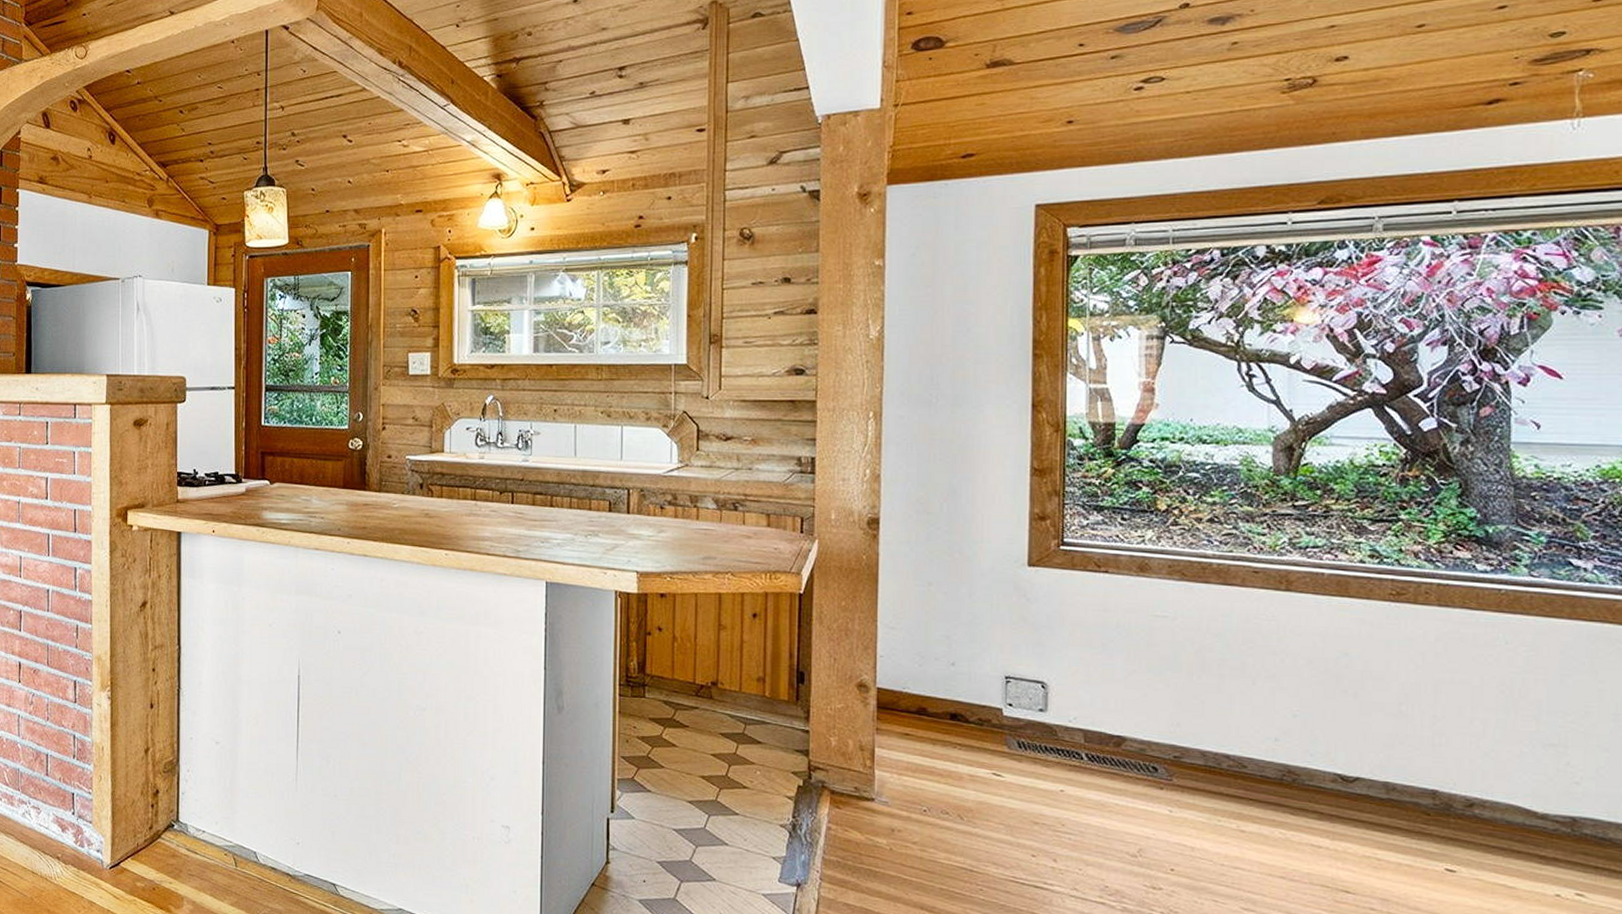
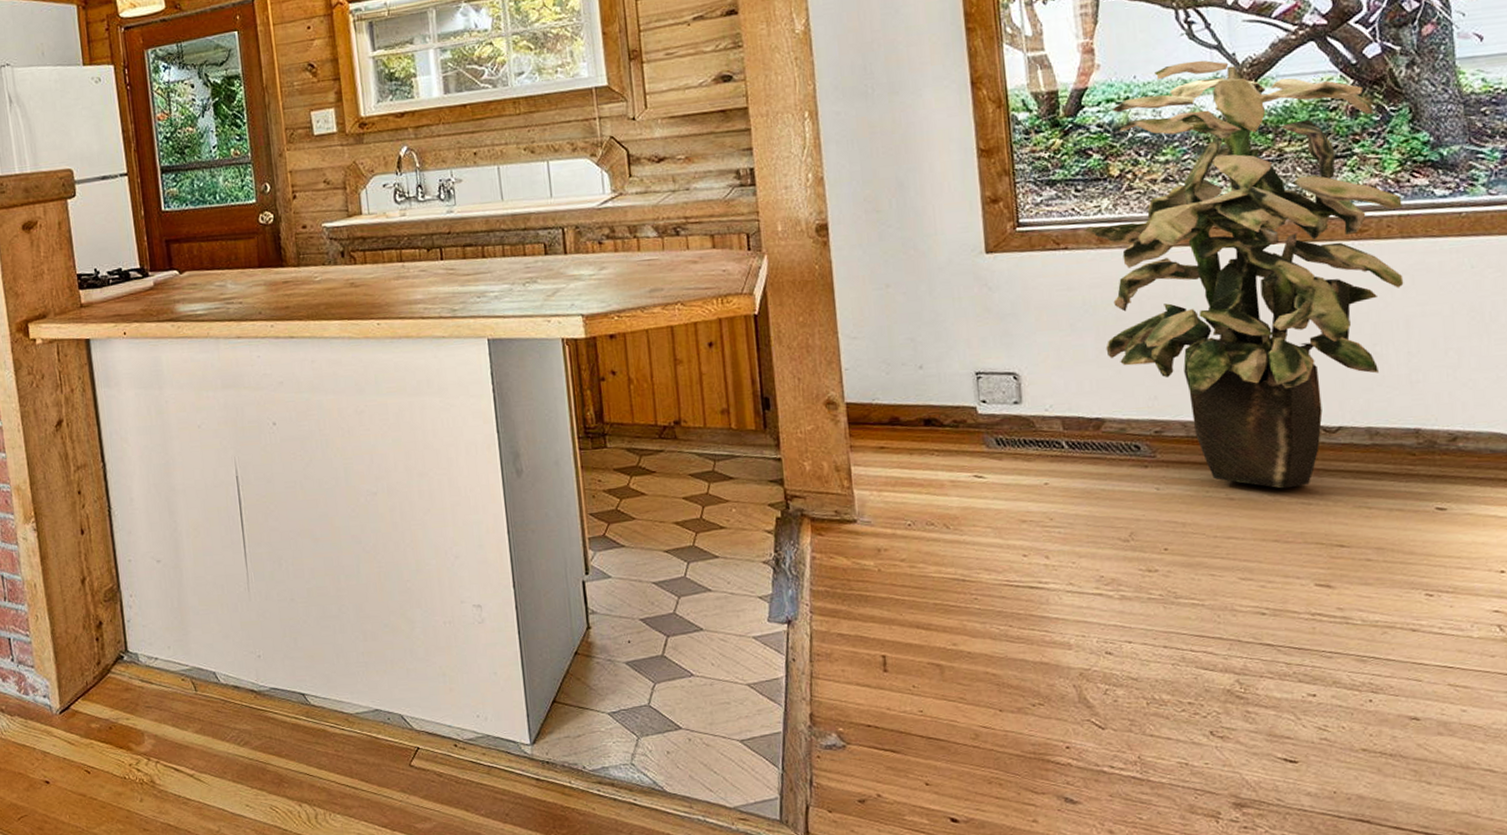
indoor plant: none [1125,412,1443,829] -> present [1084,60,1404,489]

